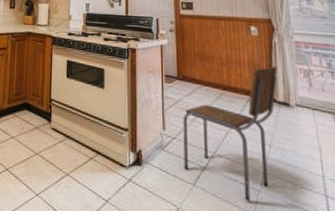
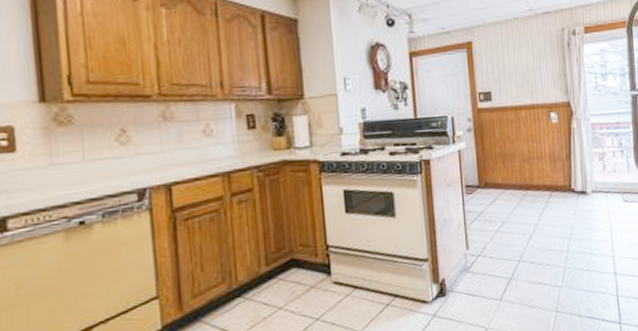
dining chair: present [182,66,278,202] -> none [486,154,576,300]

